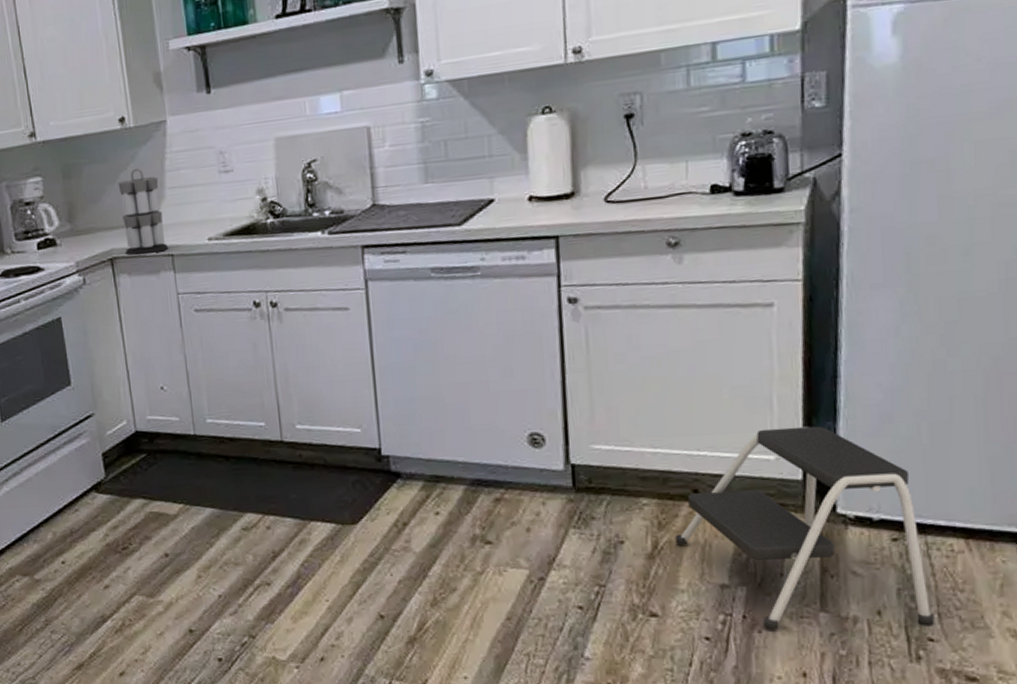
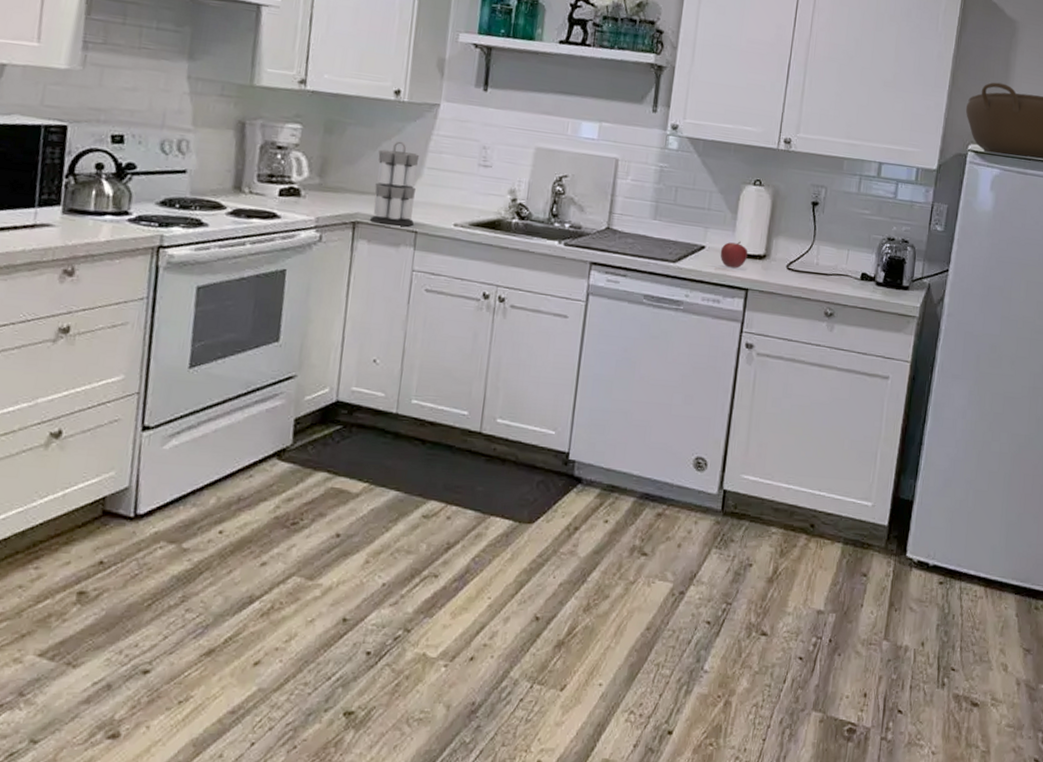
fruit: none [514,183,551,217] -> present [720,241,748,269]
step stool: present [675,426,935,630] -> none [790,479,958,657]

